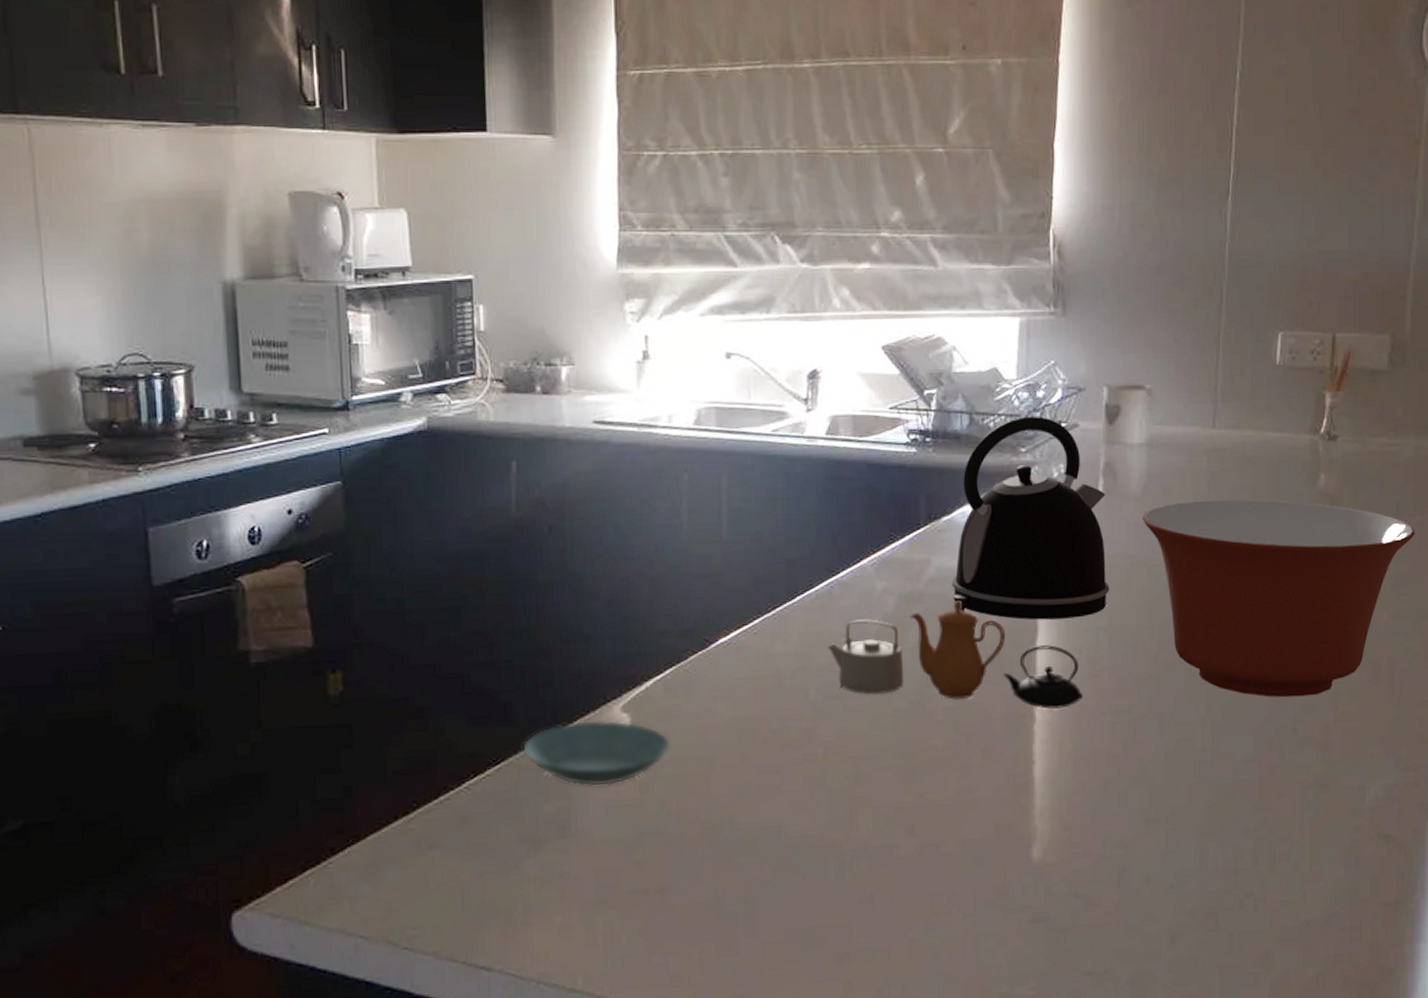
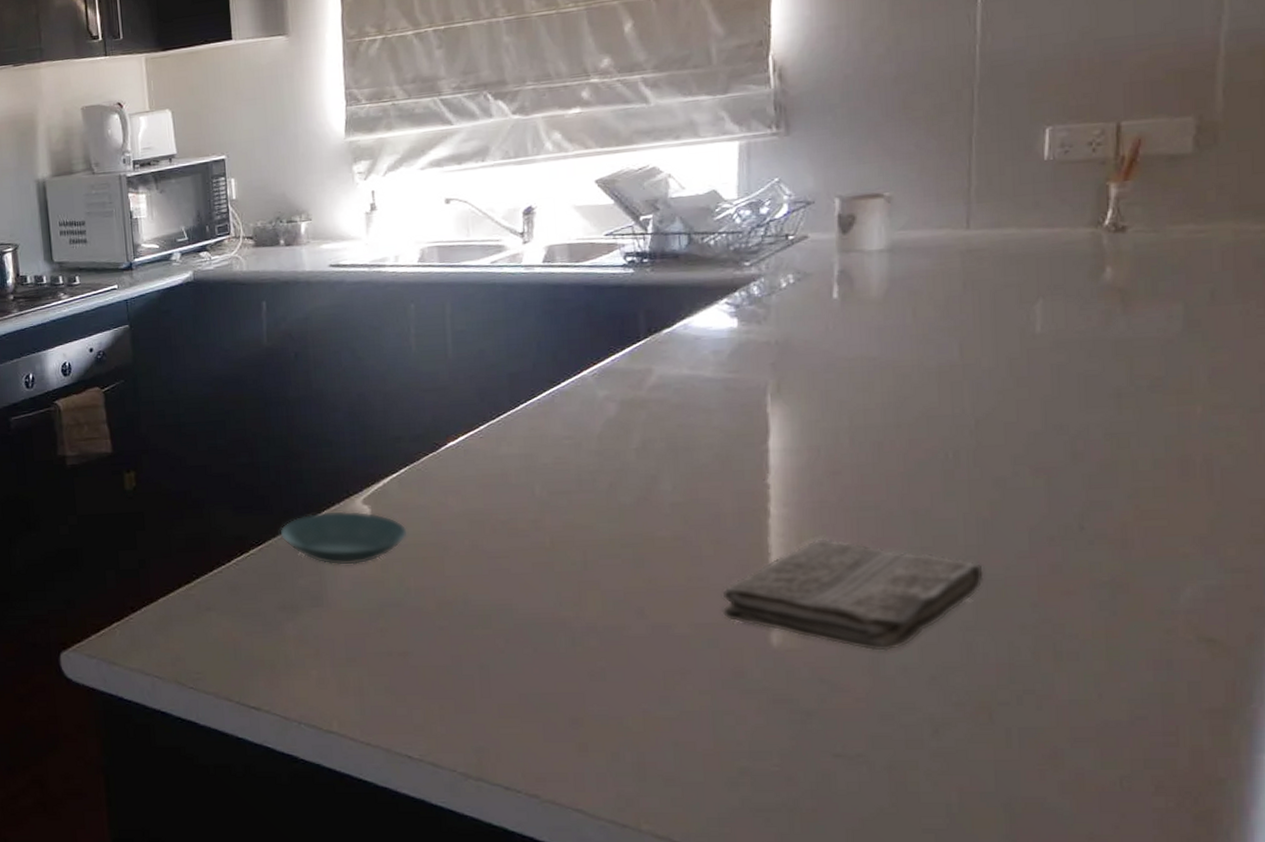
teapot: present [827,600,1083,710] -> none [550,404,823,505]
kettle: present [951,416,1110,620] -> none [674,231,850,422]
washcloth: none [988,744,1216,862] -> present [721,538,984,651]
mixing bowl: present [1142,499,1415,698] -> none [885,296,1238,495]

